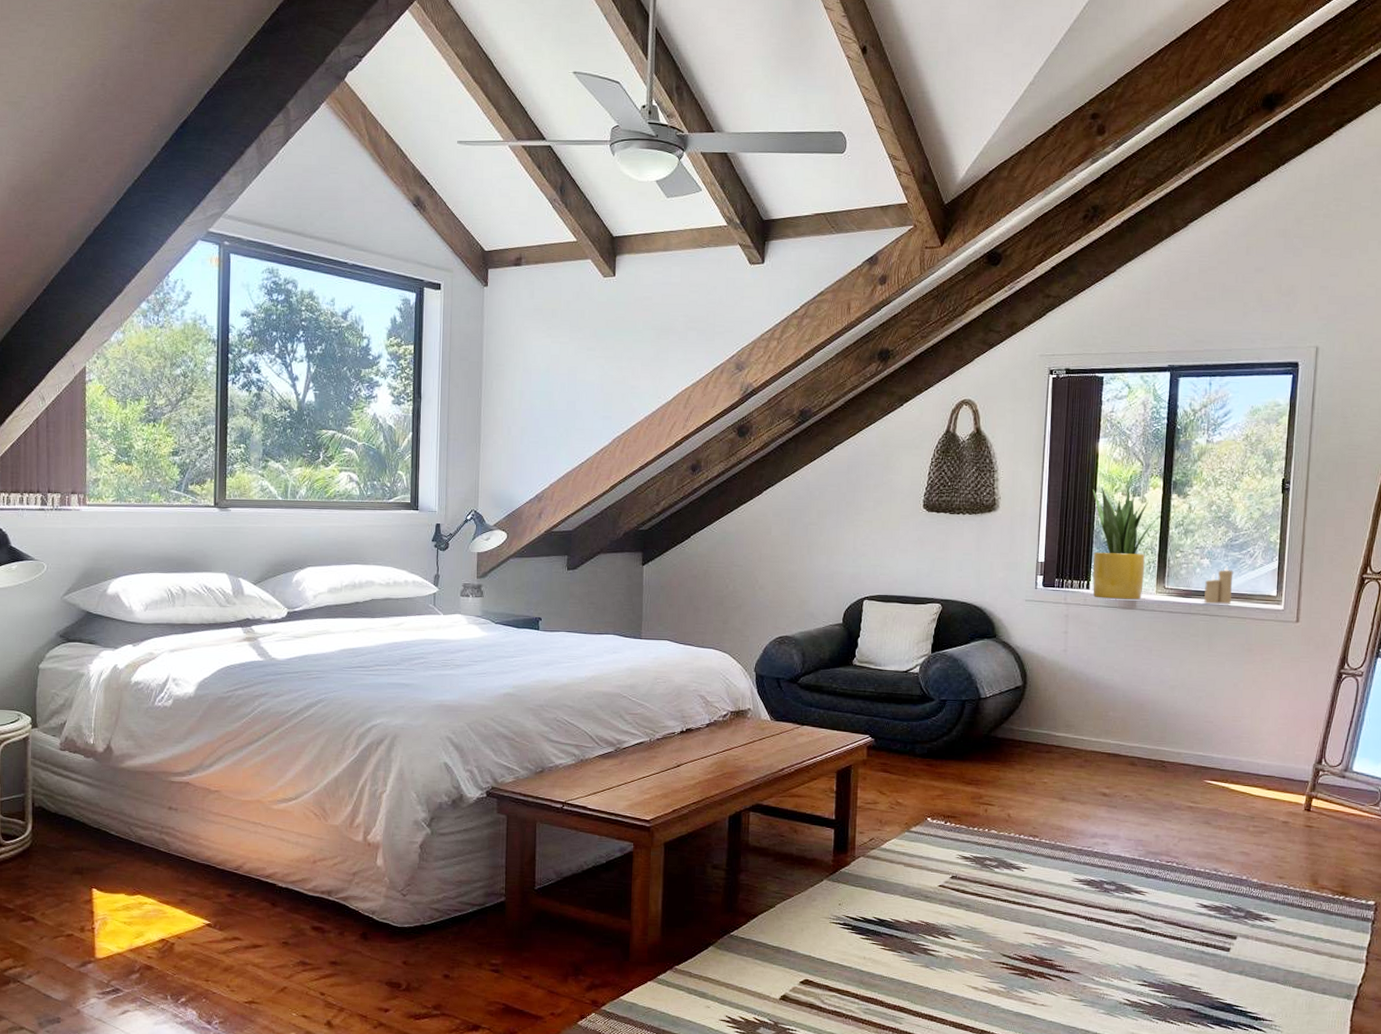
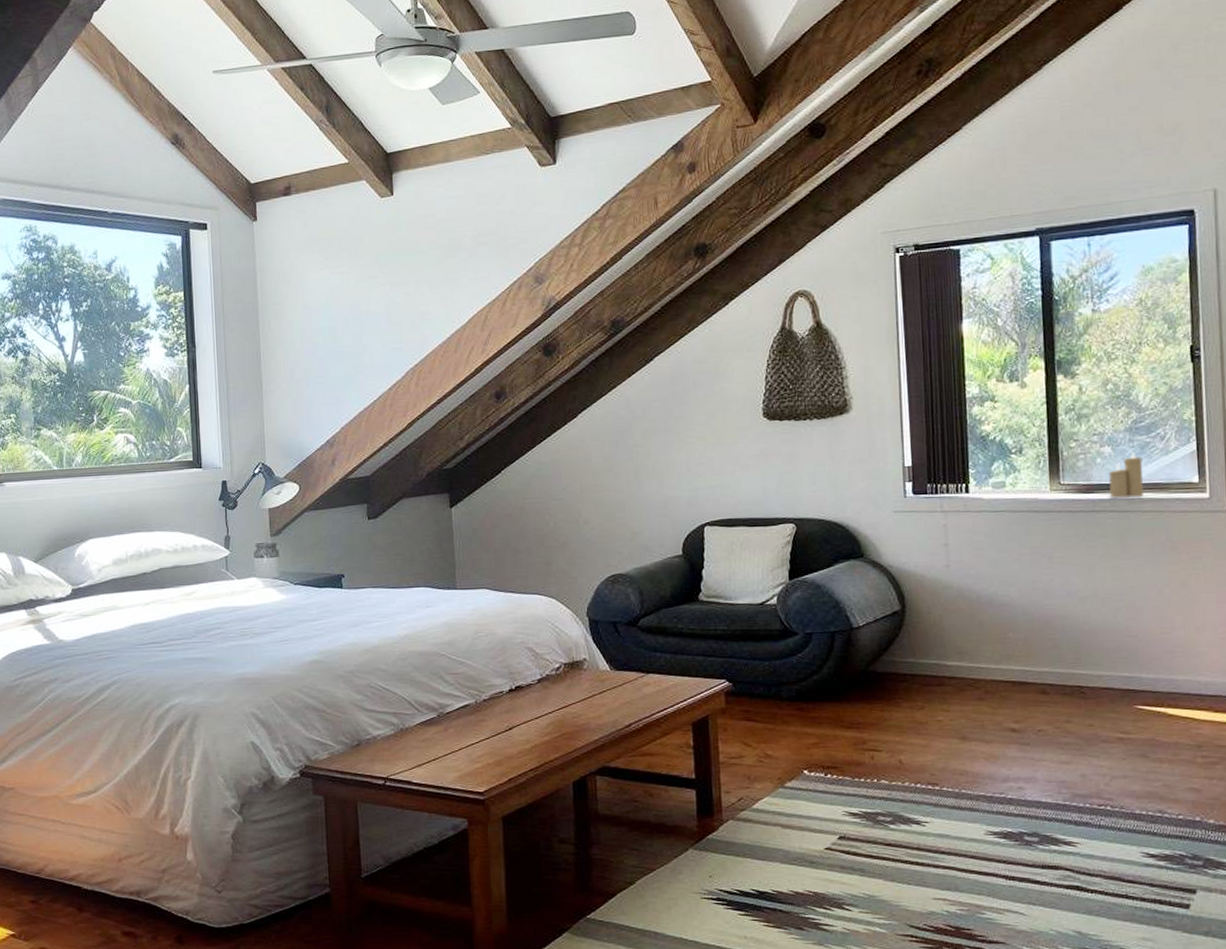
planter: present [1092,486,1157,600] -> none [961,370,1042,503]

